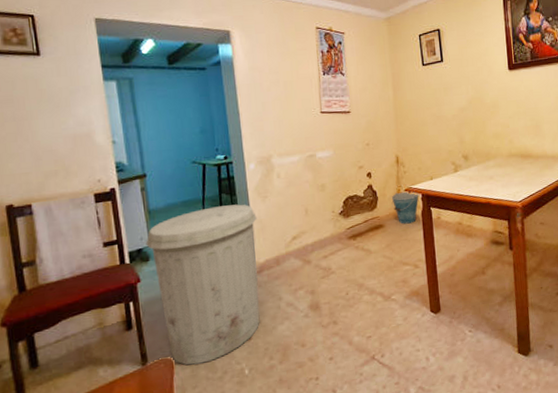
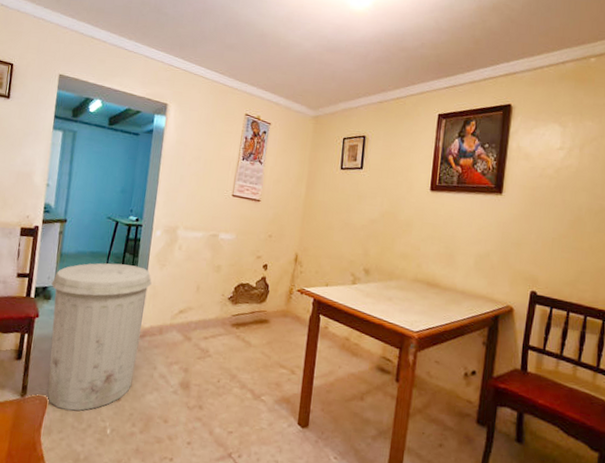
bucket: present [391,191,419,224] -> none [281,290,311,326]

